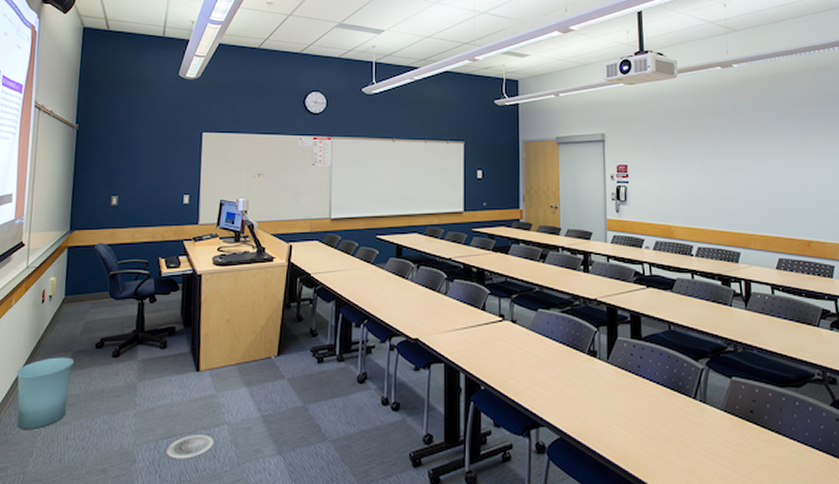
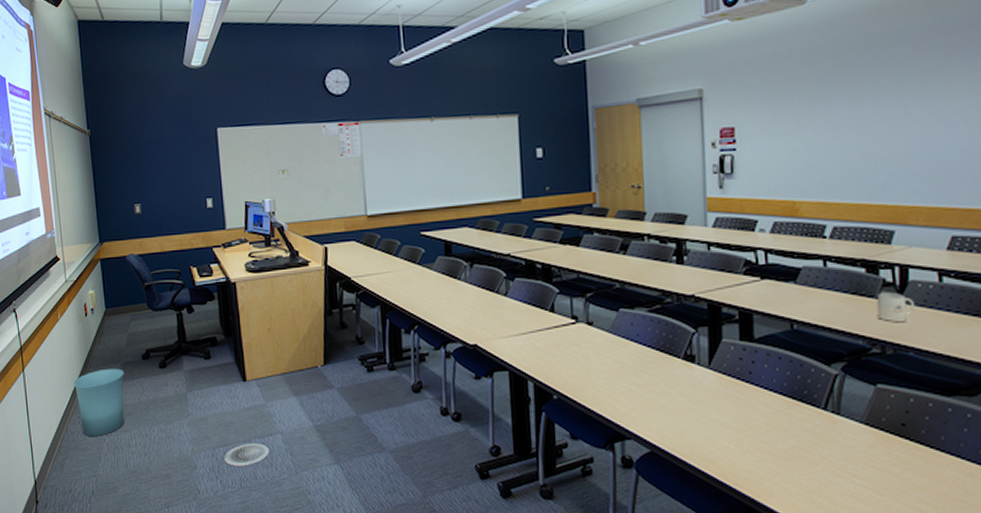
mug: none [729,301,757,326] -> present [876,292,916,323]

